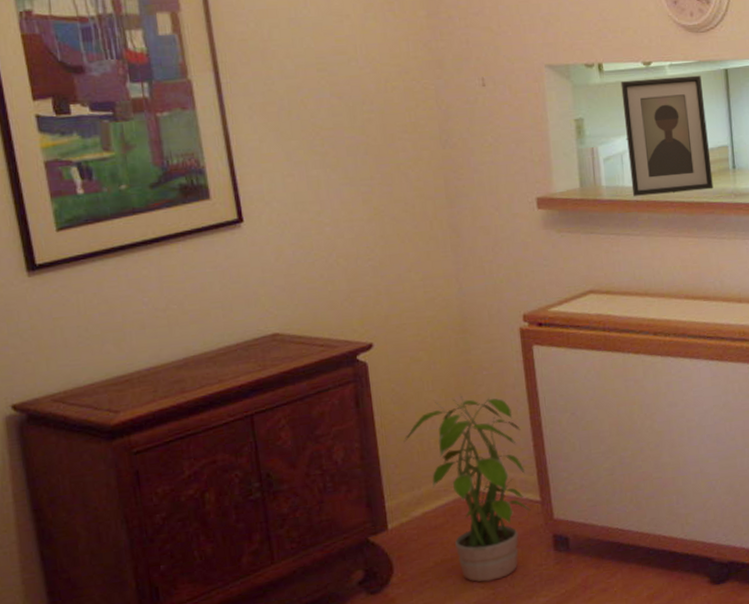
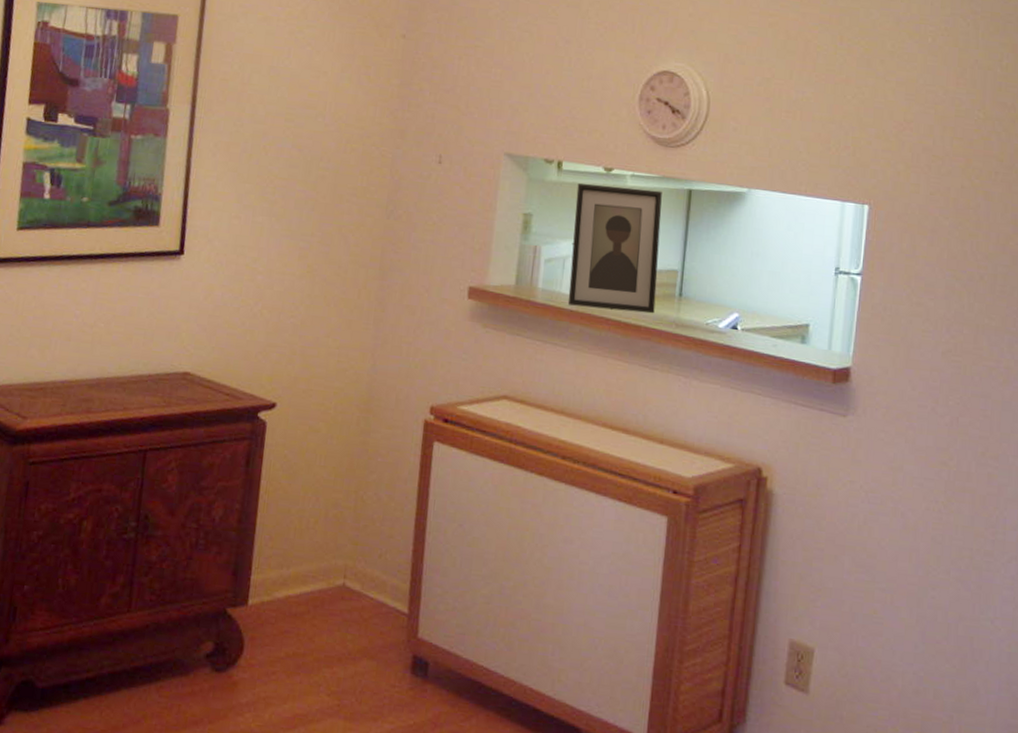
potted plant: present [404,394,531,582] -> none [284,477,403,691]

